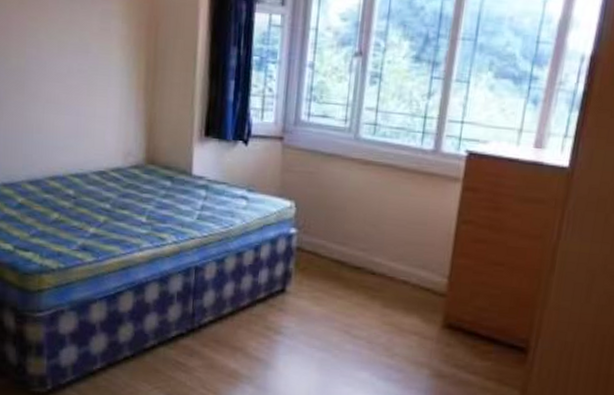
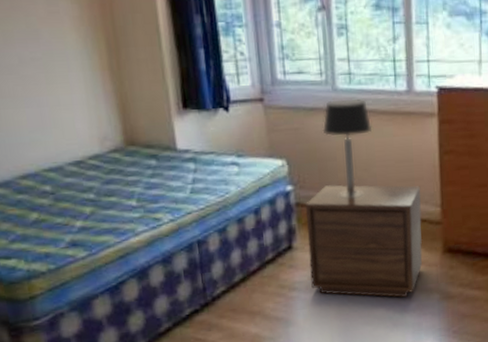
nightstand: none [297,235,430,366] -> present [305,184,423,298]
table lamp: none [337,148,390,254] -> present [322,98,372,199]

